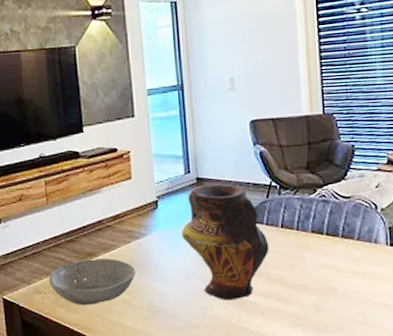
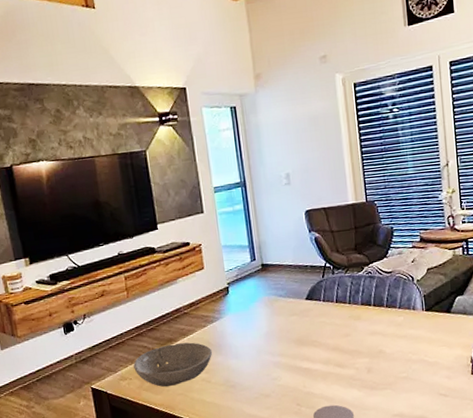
vase: present [181,184,269,300] -> none [251,268,327,370]

